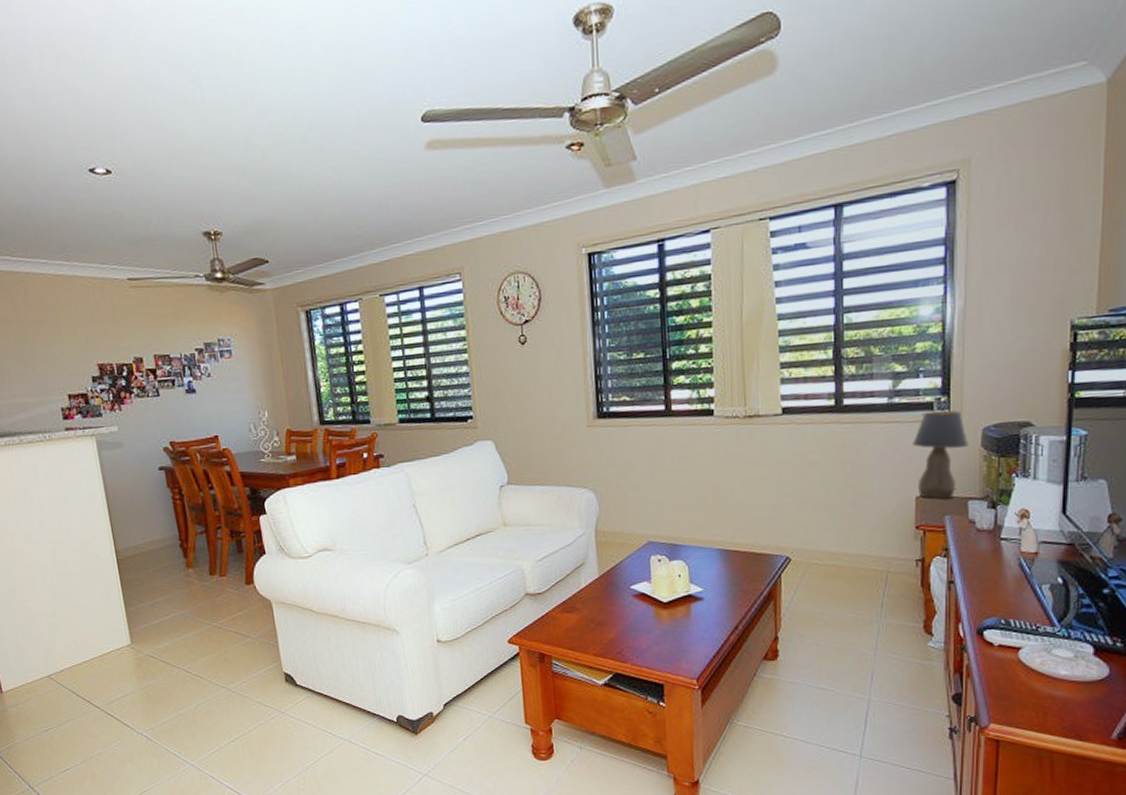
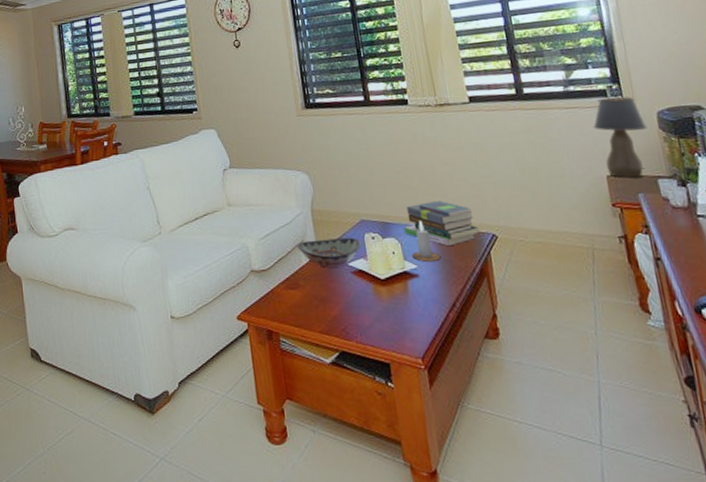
decorative bowl: none [577,559,646,592] -> present [297,237,361,269]
books: none [693,522,773,570] -> present [404,201,480,247]
candle: none [698,542,729,585] -> present [411,220,442,262]

